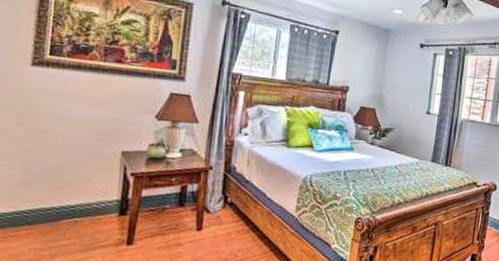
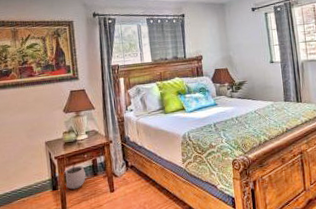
plant pot: none [137,186,169,219] -> present [63,163,86,190]

